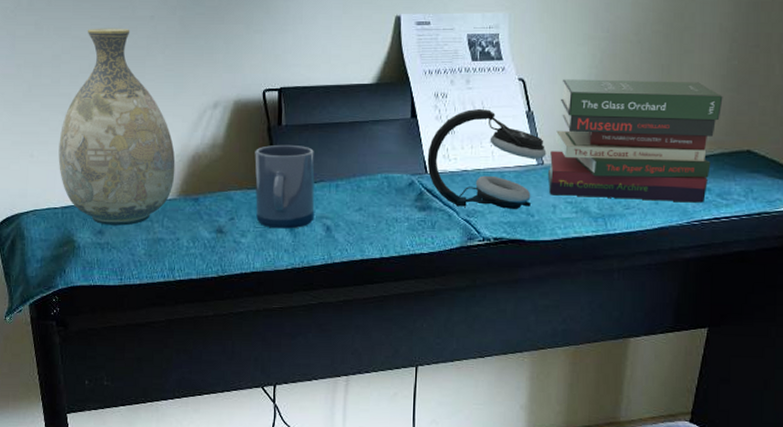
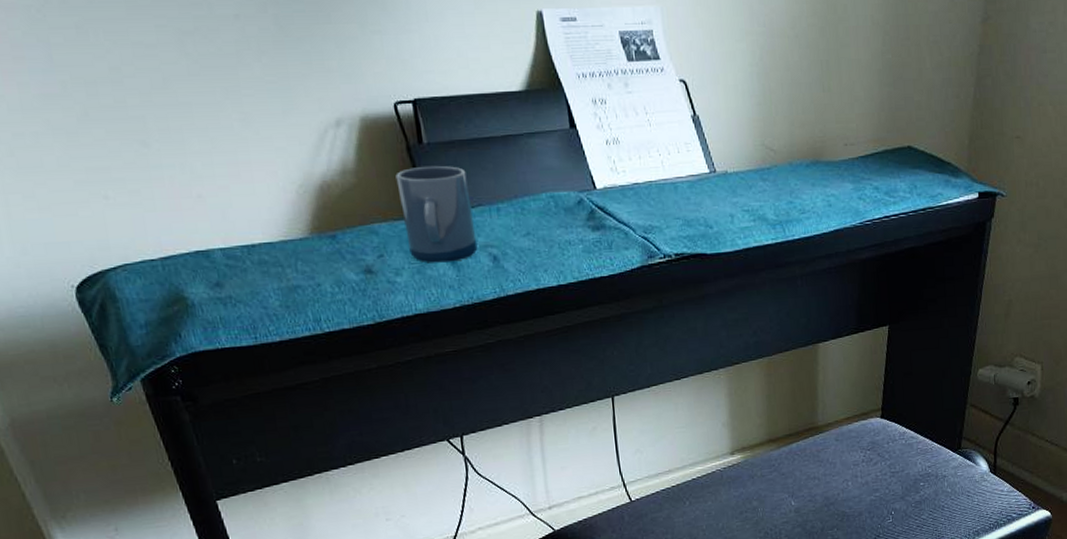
vase: present [58,28,176,226] -> none [140,30,302,276]
headphones: present [427,108,547,210] -> none [593,114,718,223]
books: present [547,79,723,203] -> none [721,77,882,204]

